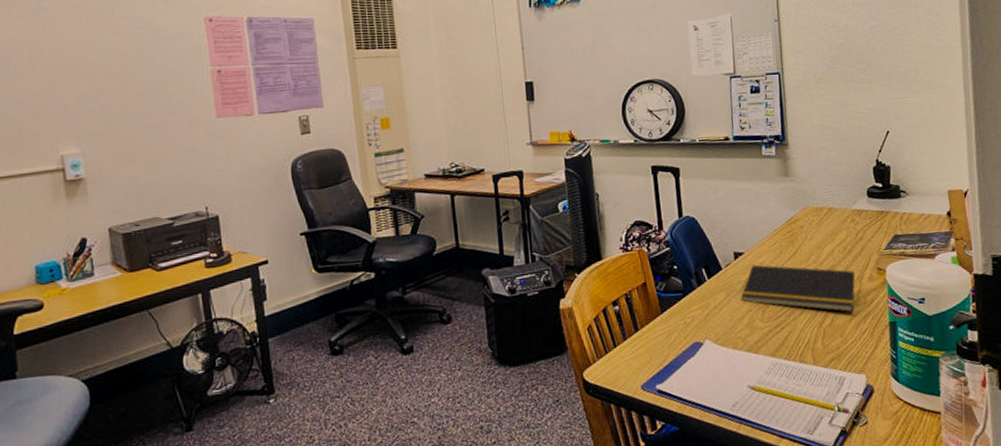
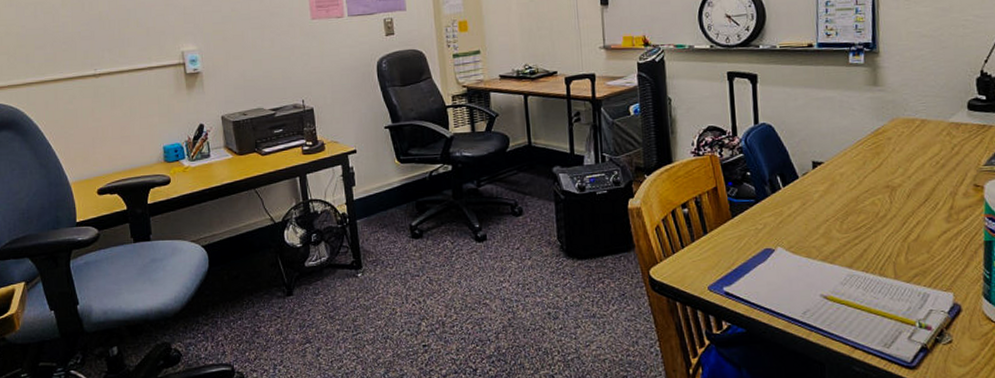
notepad: present [741,264,855,313] -> none [818,175,948,229]

